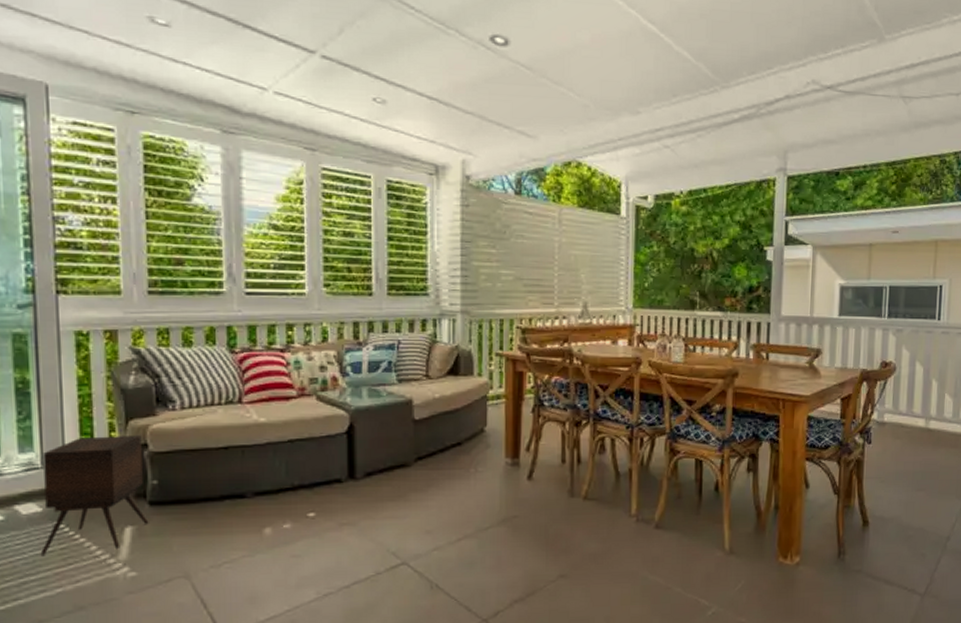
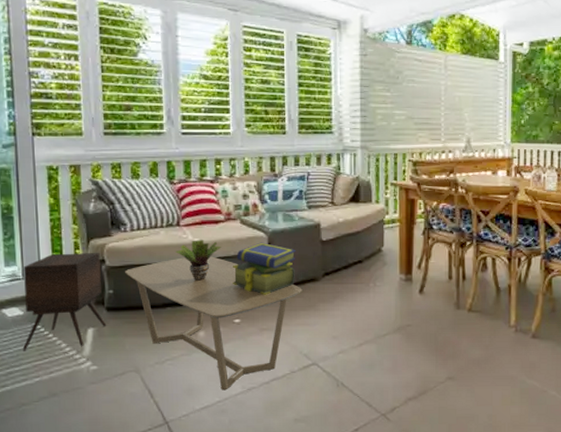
coffee table: none [173,439,391,597] -> present [125,256,302,391]
potted plant: none [236,419,293,468] -> present [176,240,222,281]
stack of books: none [306,422,383,484] -> present [232,242,296,295]

